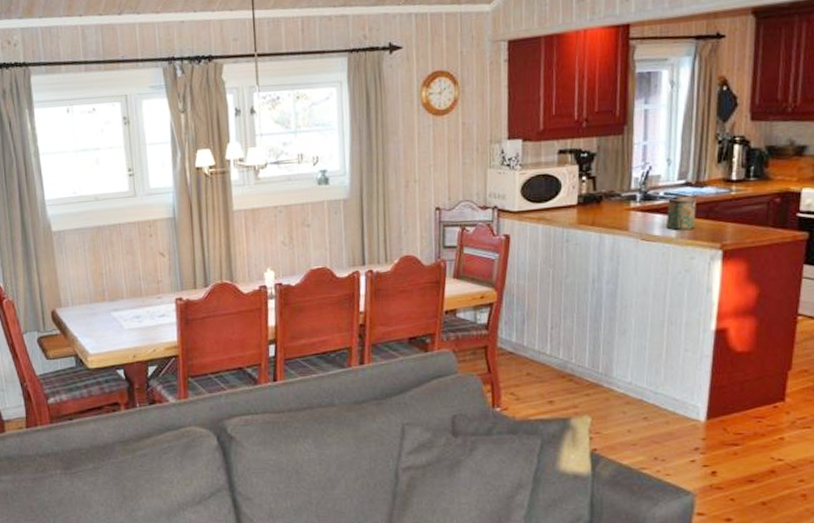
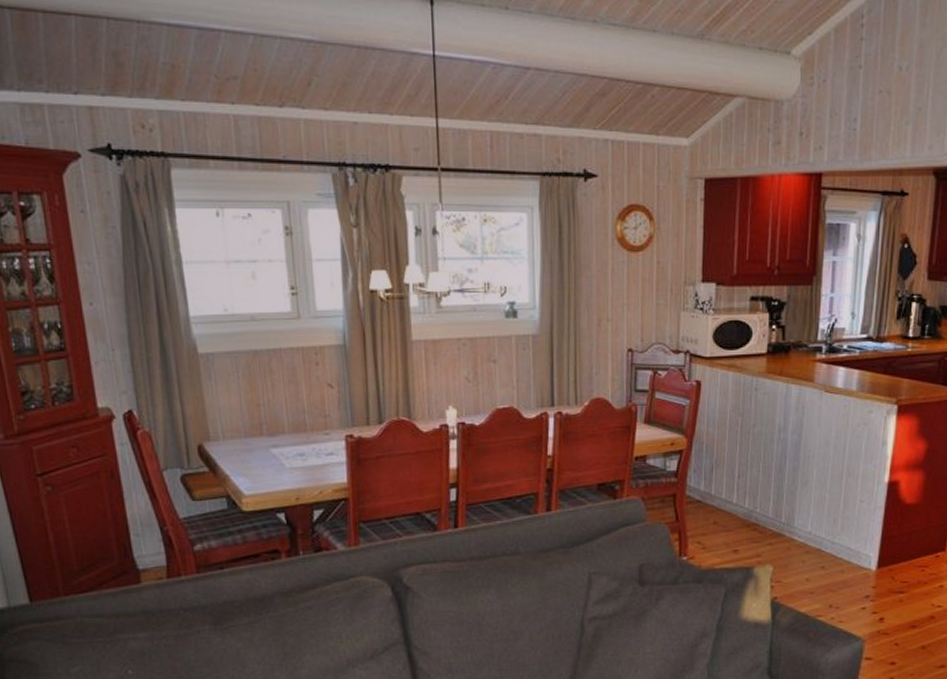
canister: present [665,194,696,231] -> none [848,348,876,385]

